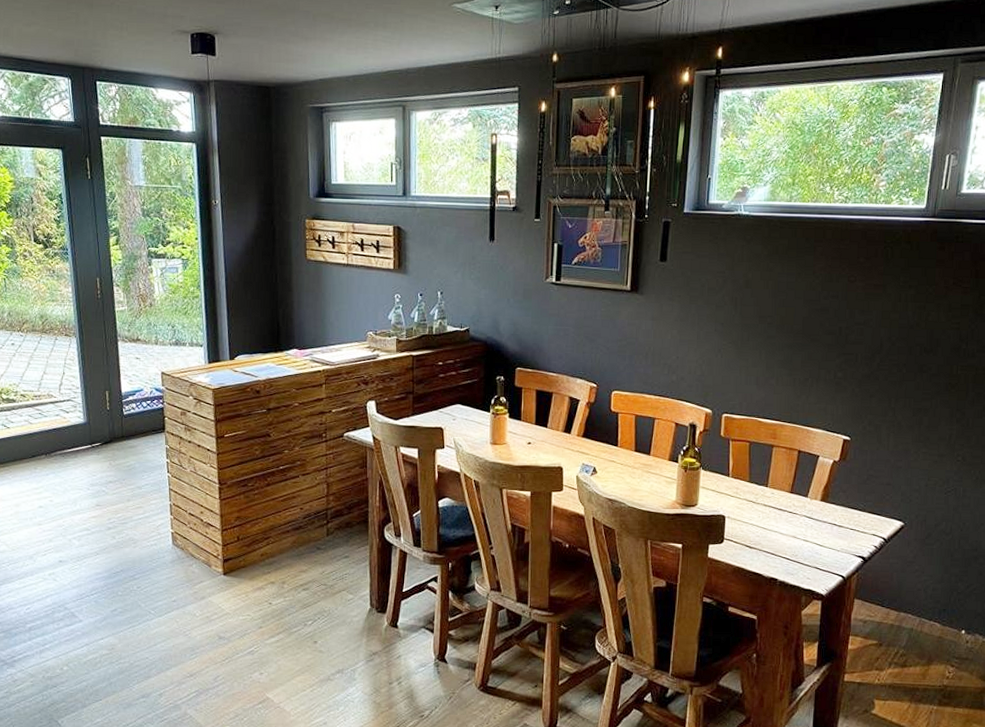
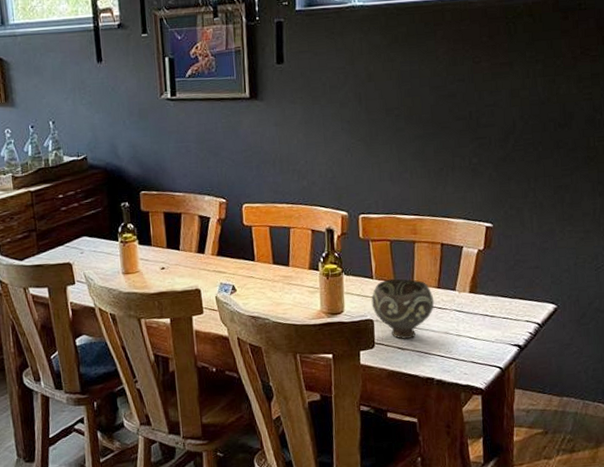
bowl: none [725,479,786,539] -> present [371,278,435,340]

